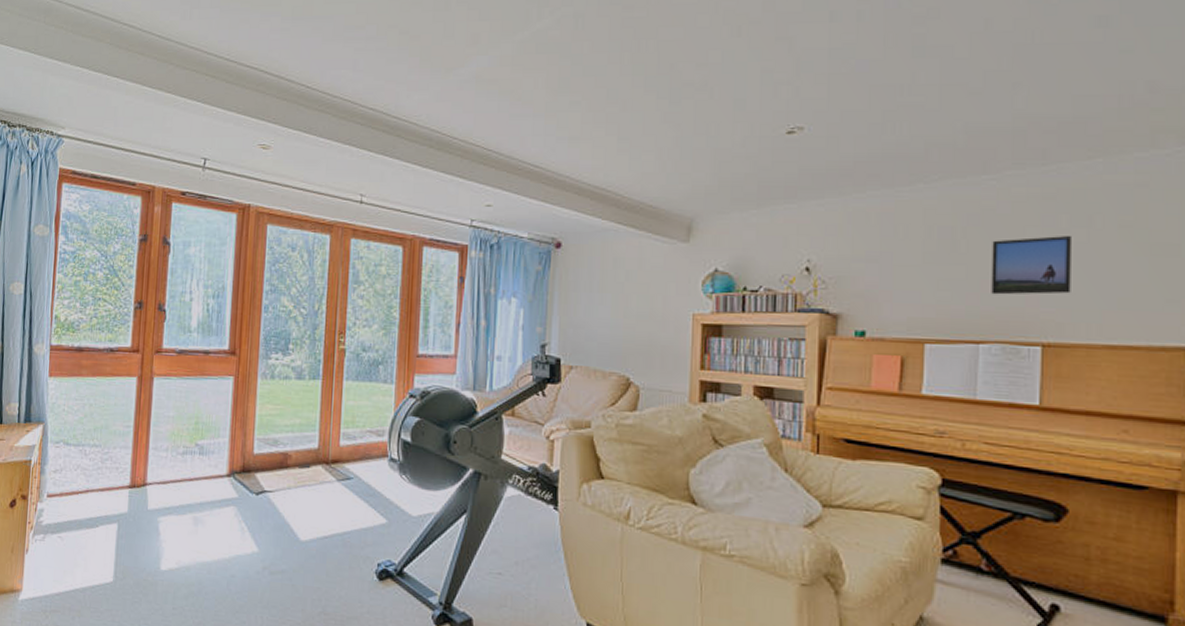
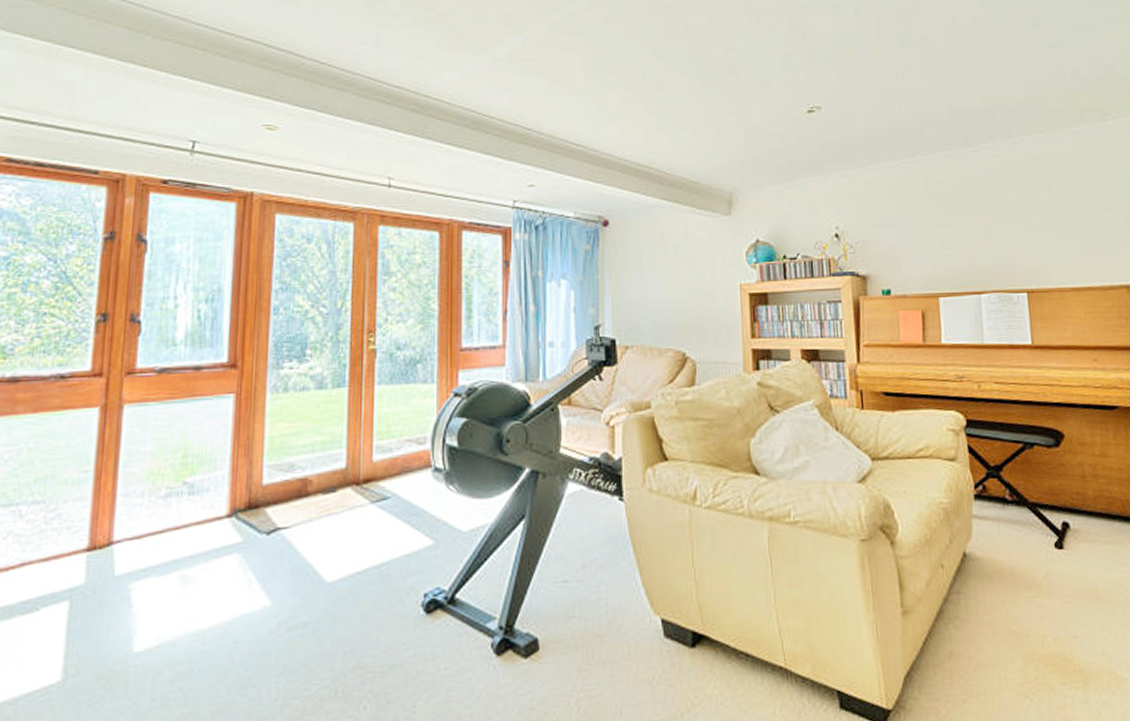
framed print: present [991,235,1071,295] -> none [980,196,1042,250]

